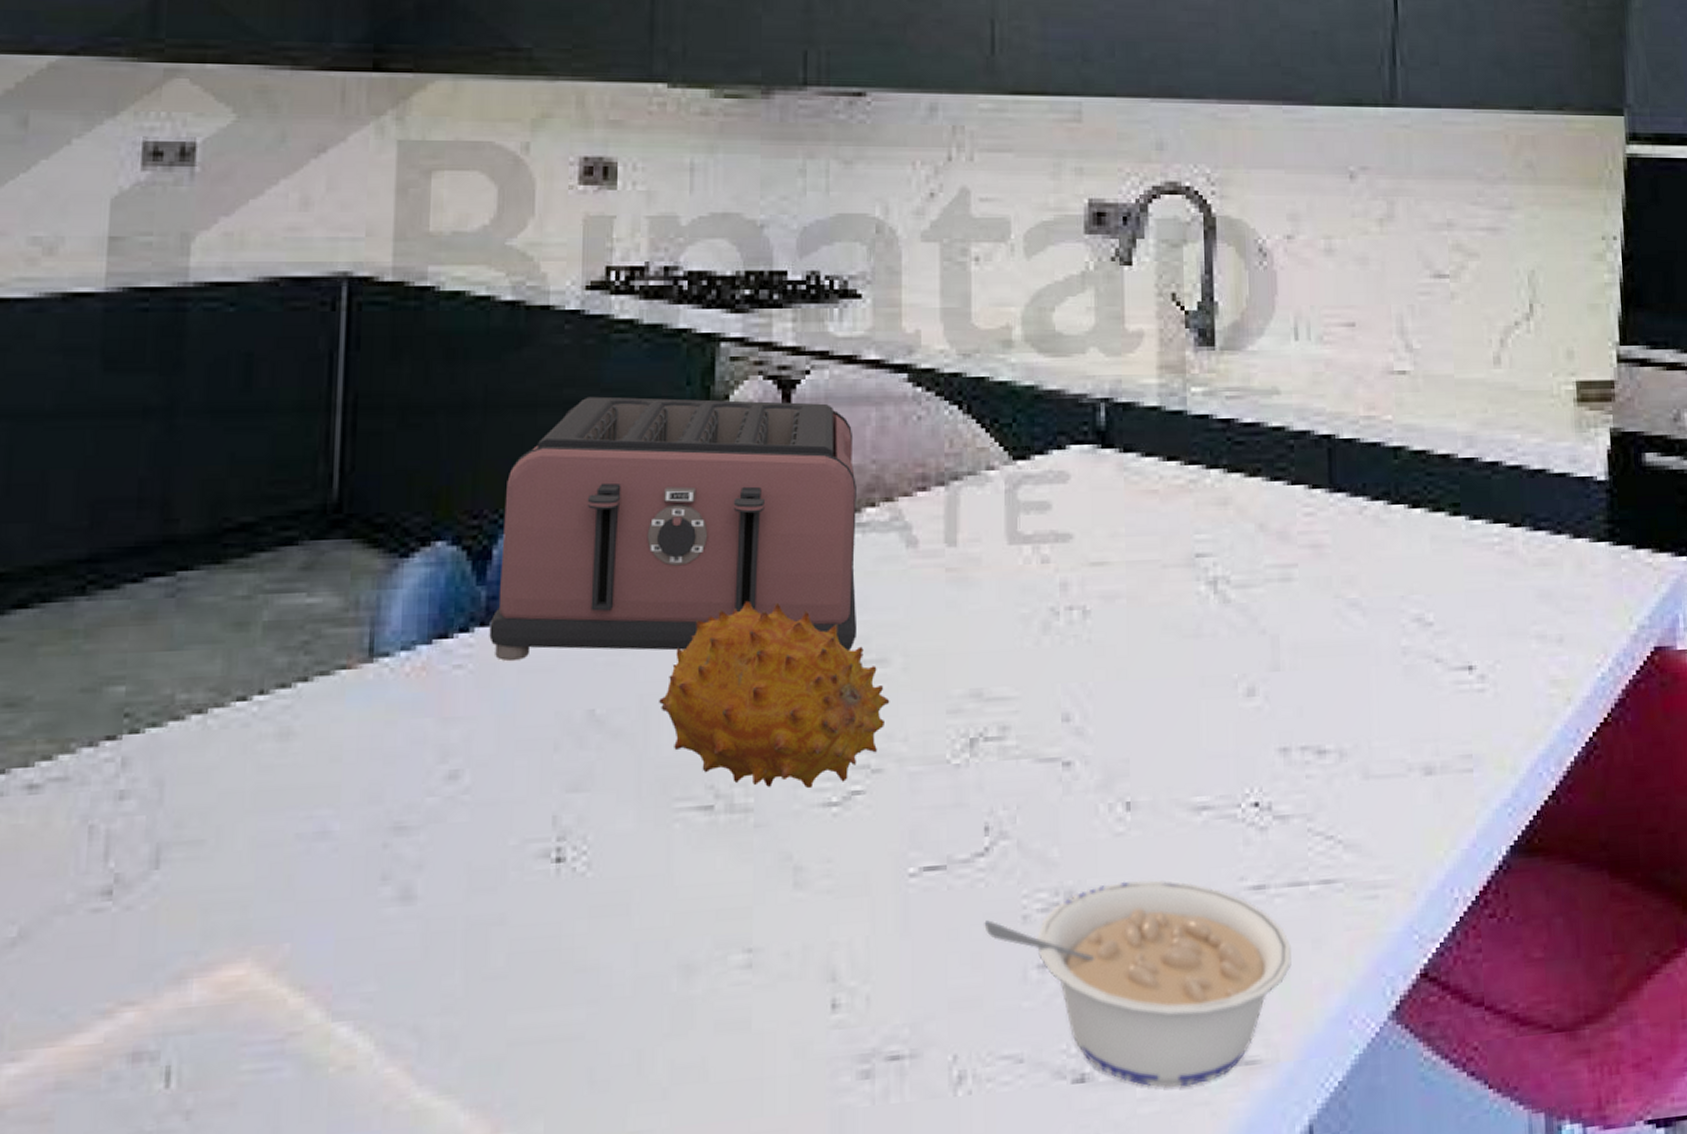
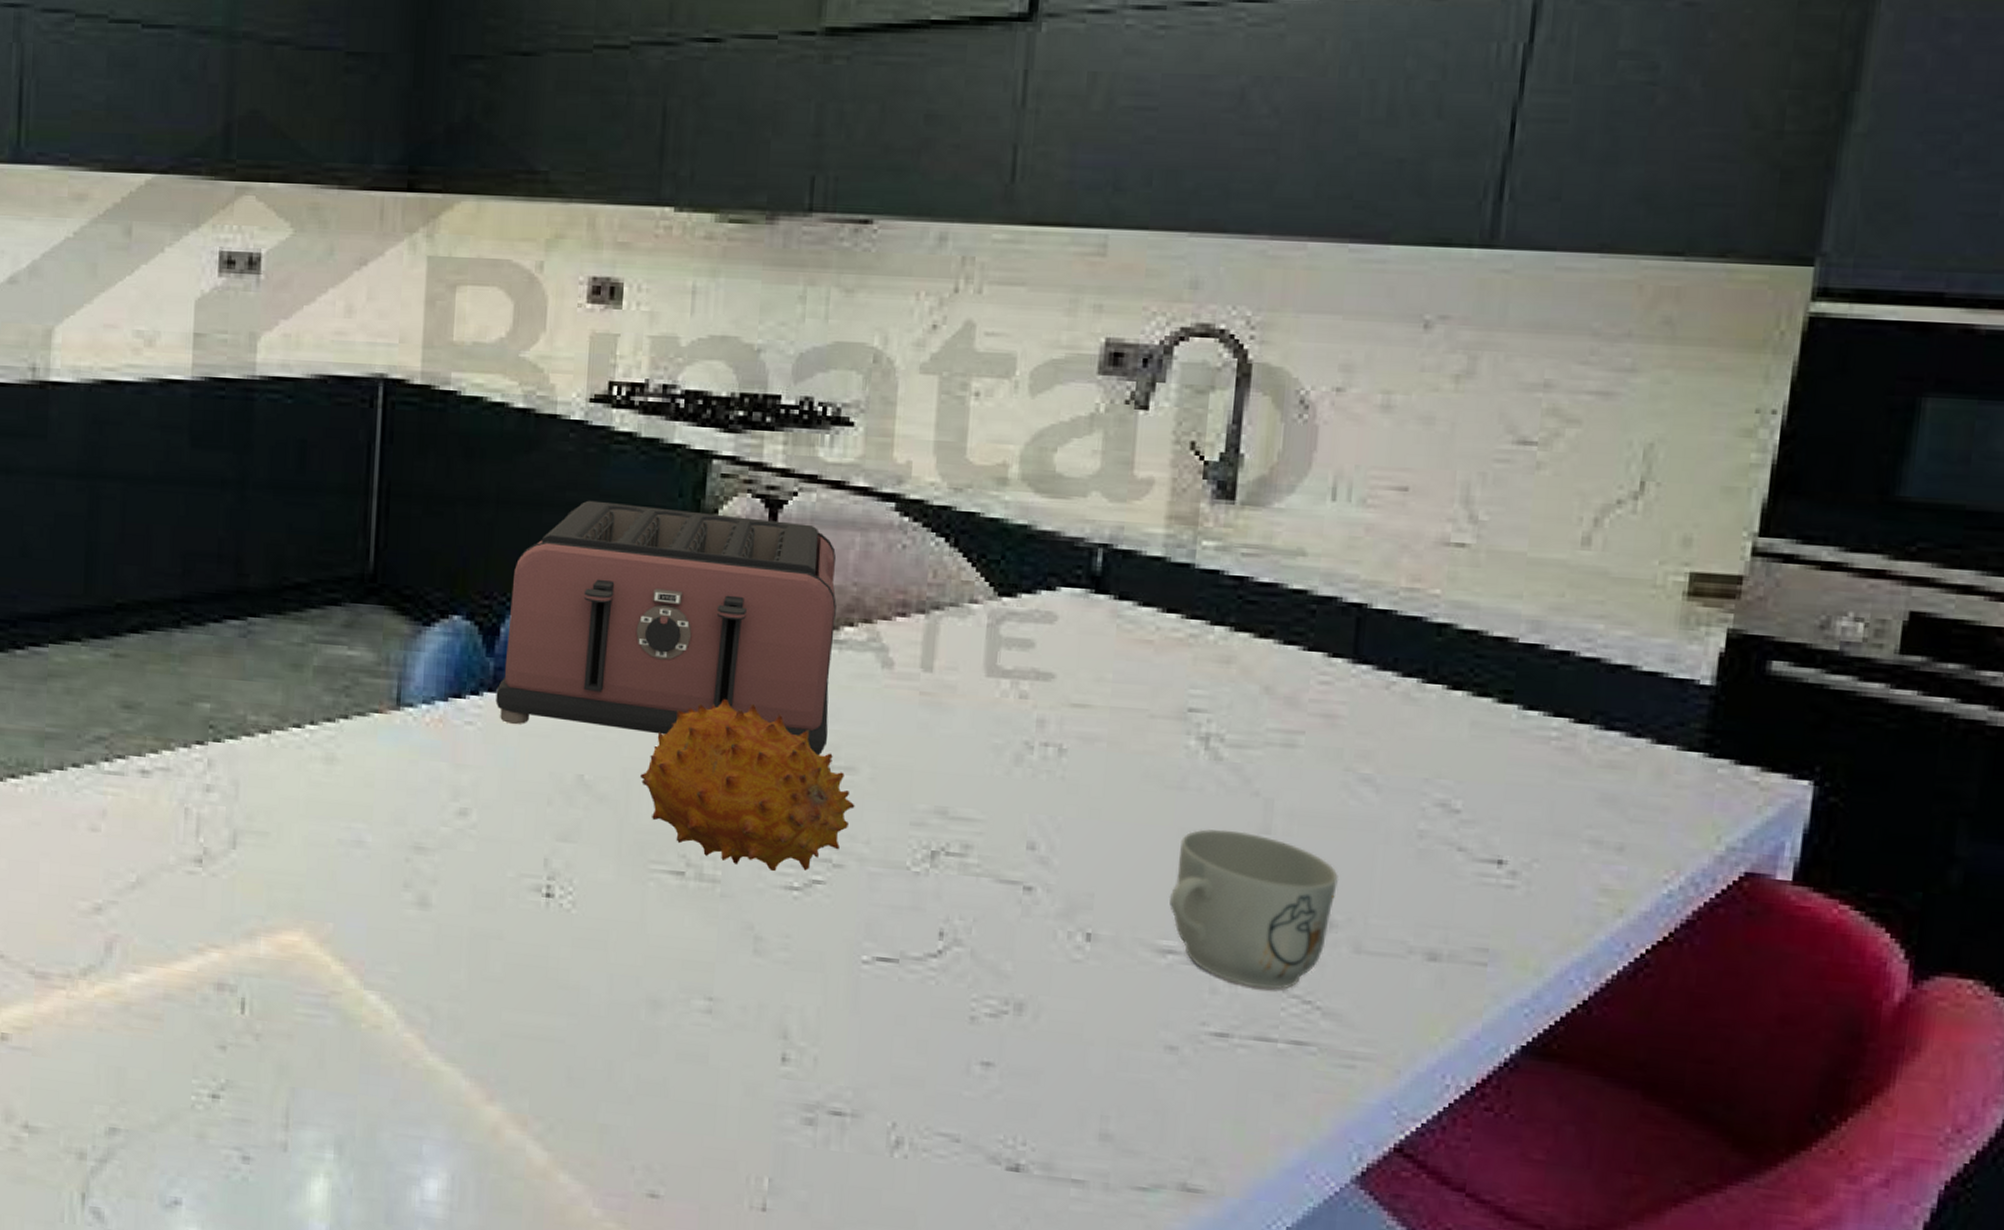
legume: present [984,880,1292,1088] -> none [931,1003,1250,1199]
mug: none [1197,671,1343,832] -> present [1169,829,1340,990]

